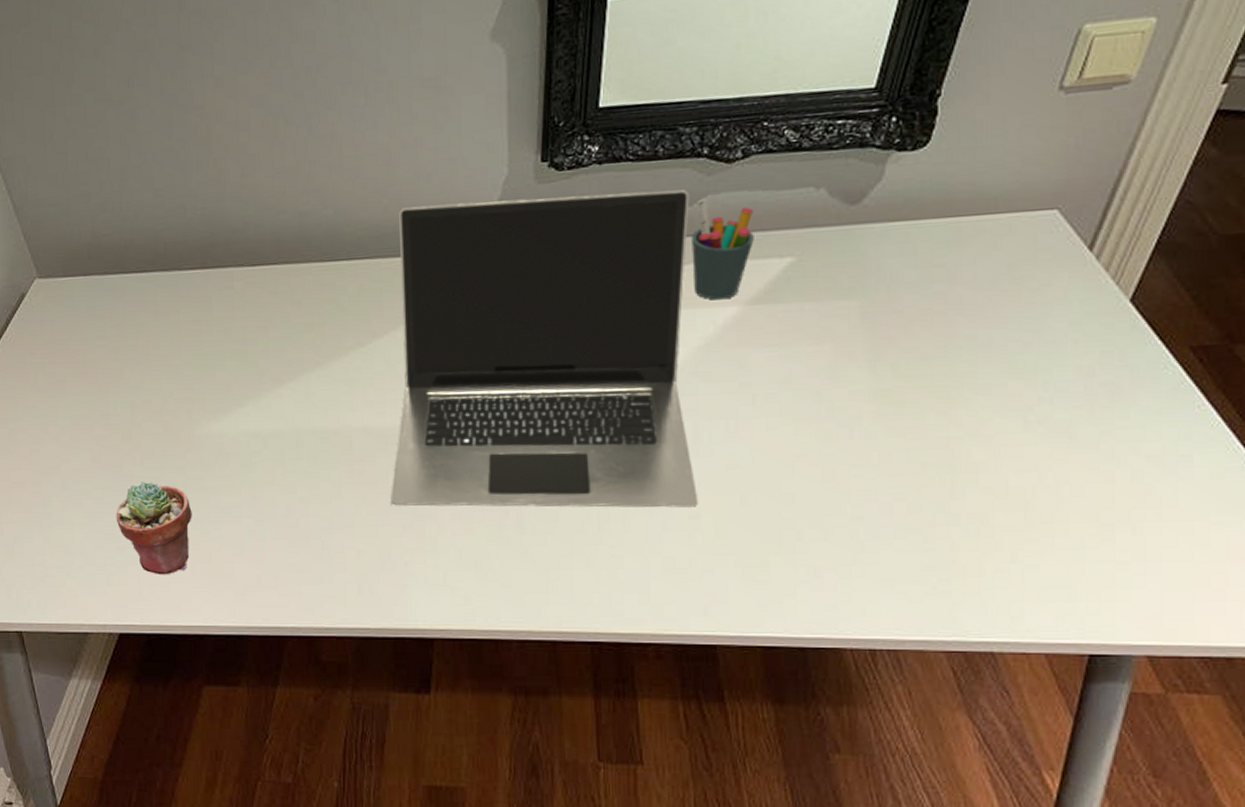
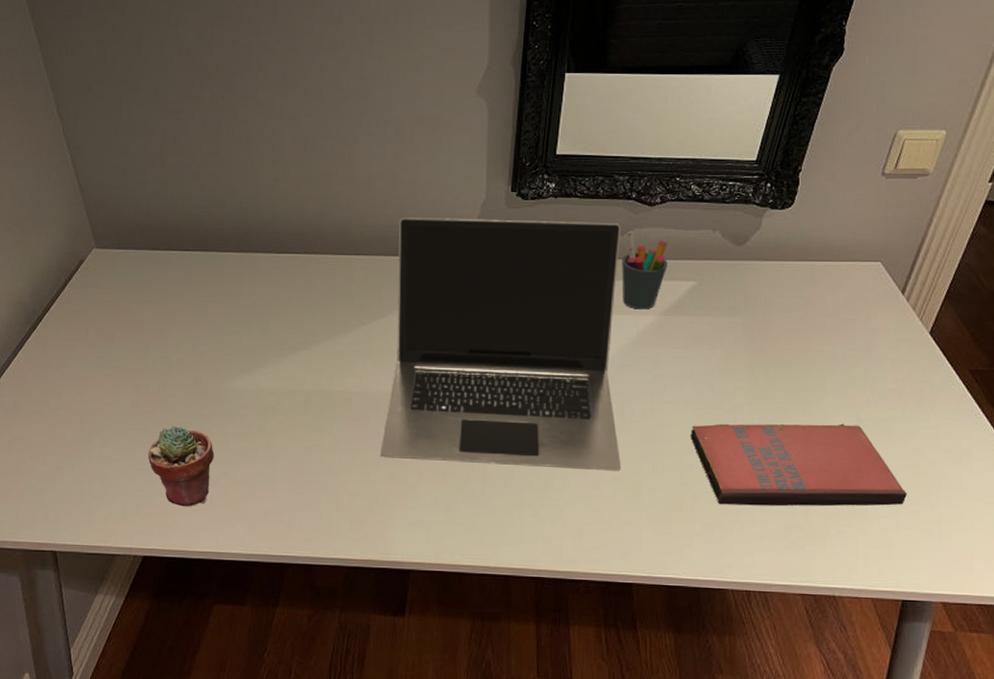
paperback book: none [789,429,1096,543] -> present [689,423,907,507]

